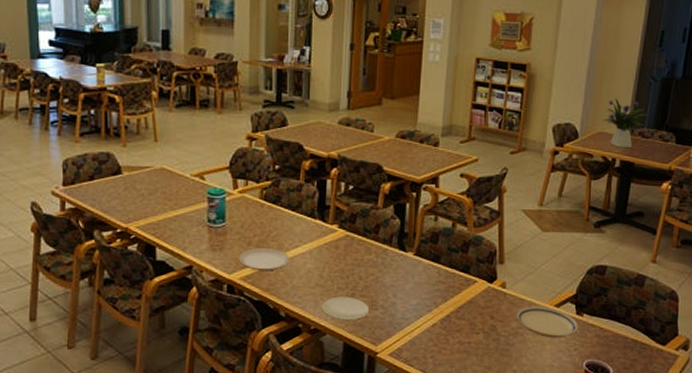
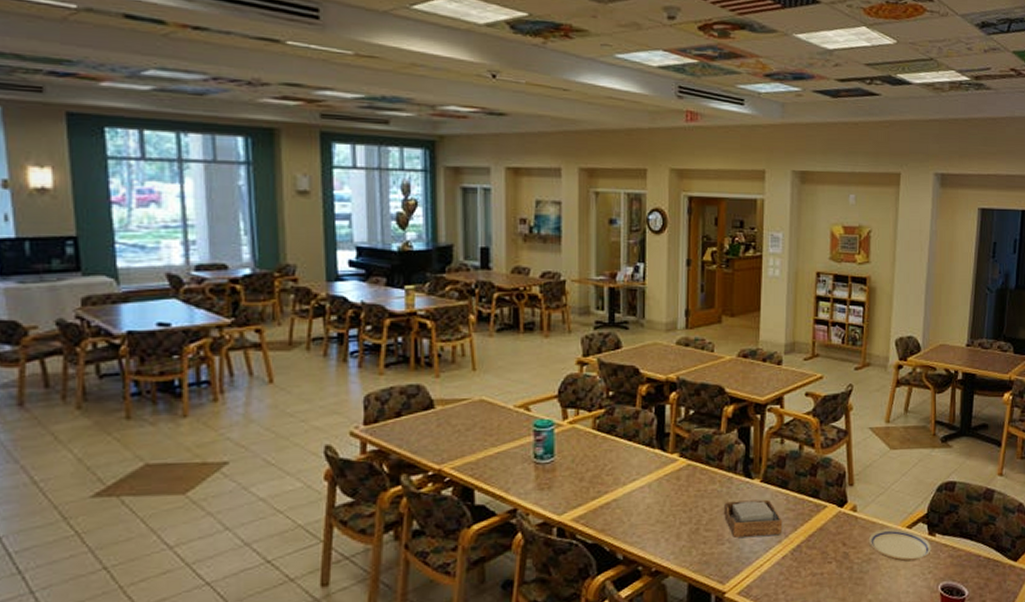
plate: present [238,247,289,271] -> none [569,483,626,510]
plate: present [322,296,370,320] -> none [663,532,716,559]
napkin holder: none [377,271,434,305] -> present [723,499,783,538]
flower arrangement: present [602,98,647,147] -> none [943,310,985,359]

